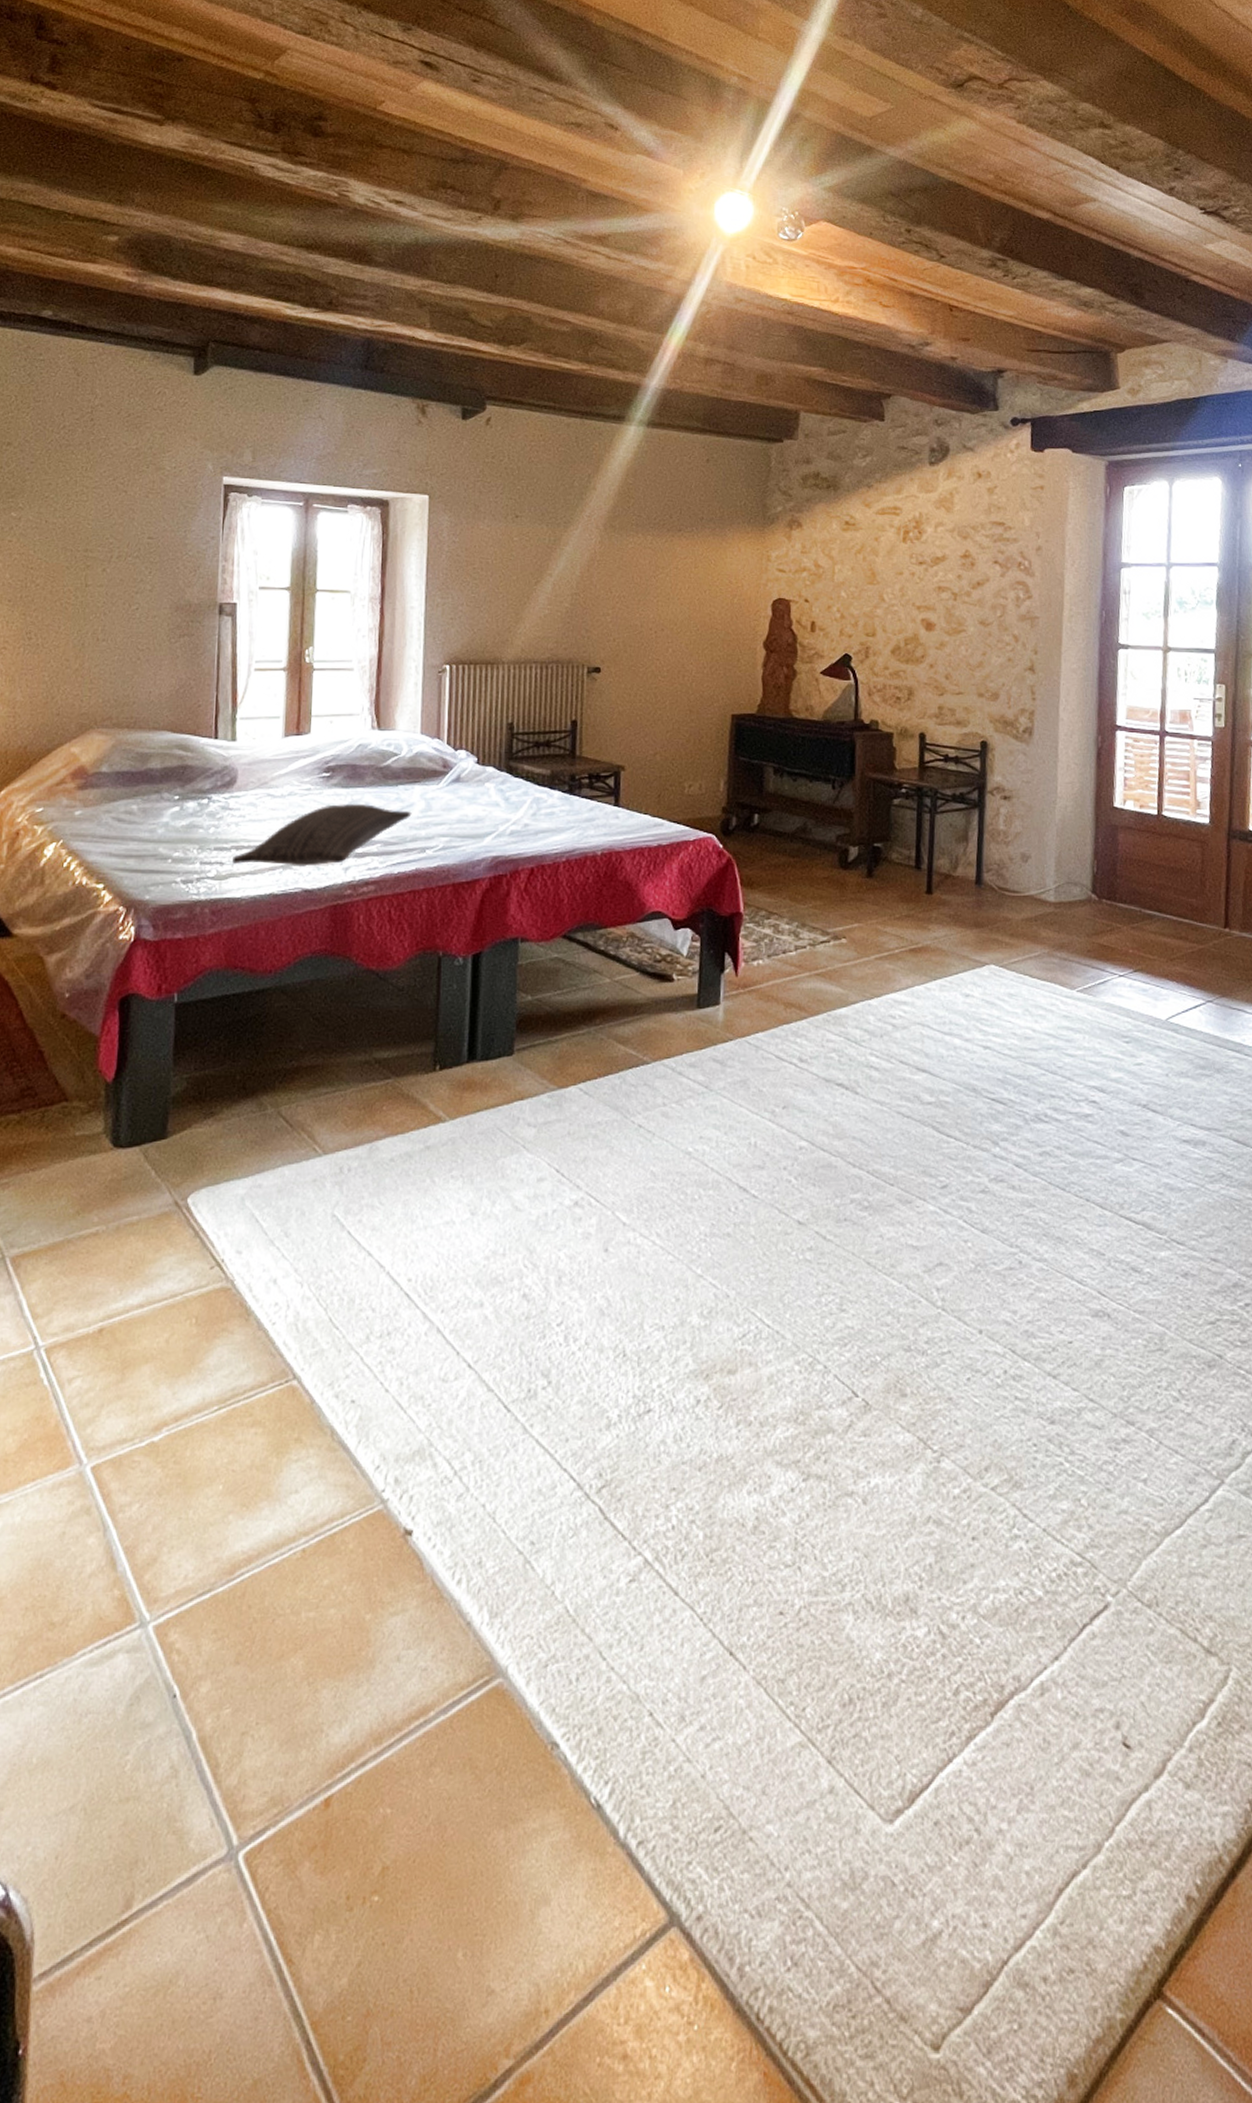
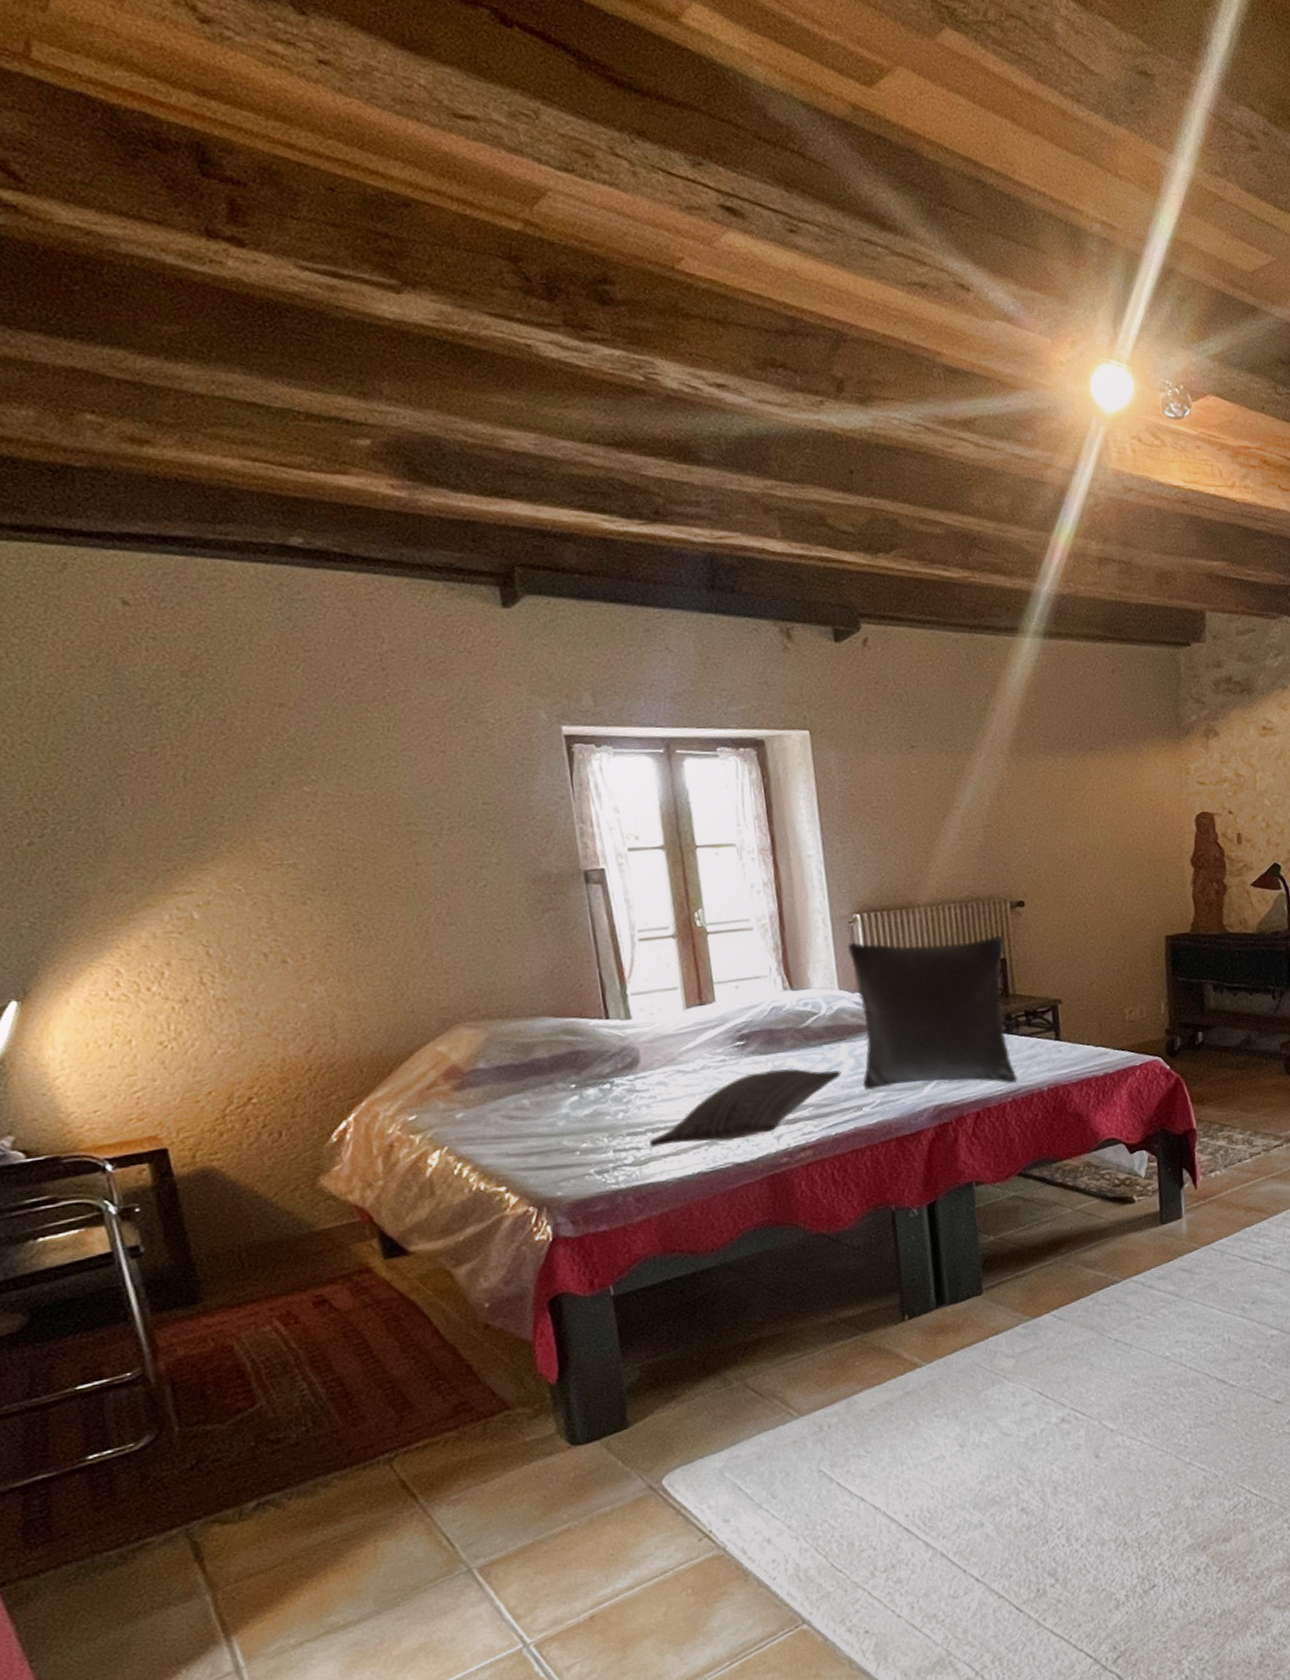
pillow: none [429,691,578,844] -> present [848,935,1018,1091]

